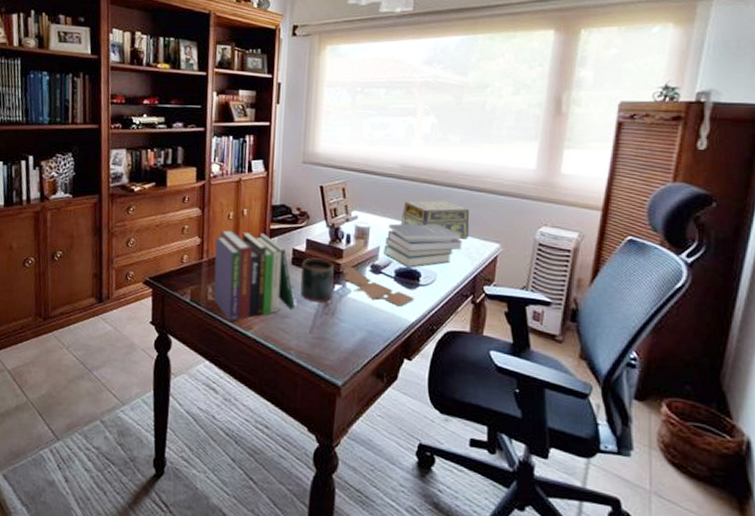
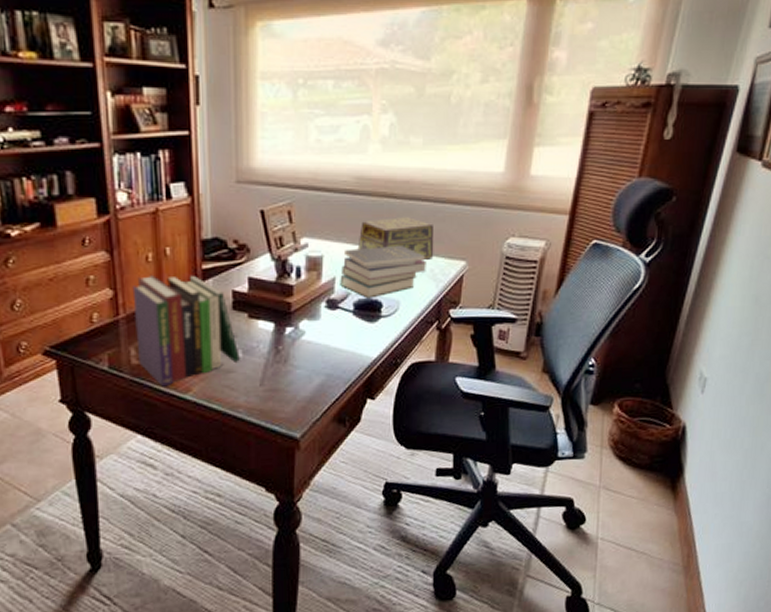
mug: present [300,257,334,303] -> none [244,298,284,350]
papers: present [338,265,415,307] -> none [288,303,377,343]

